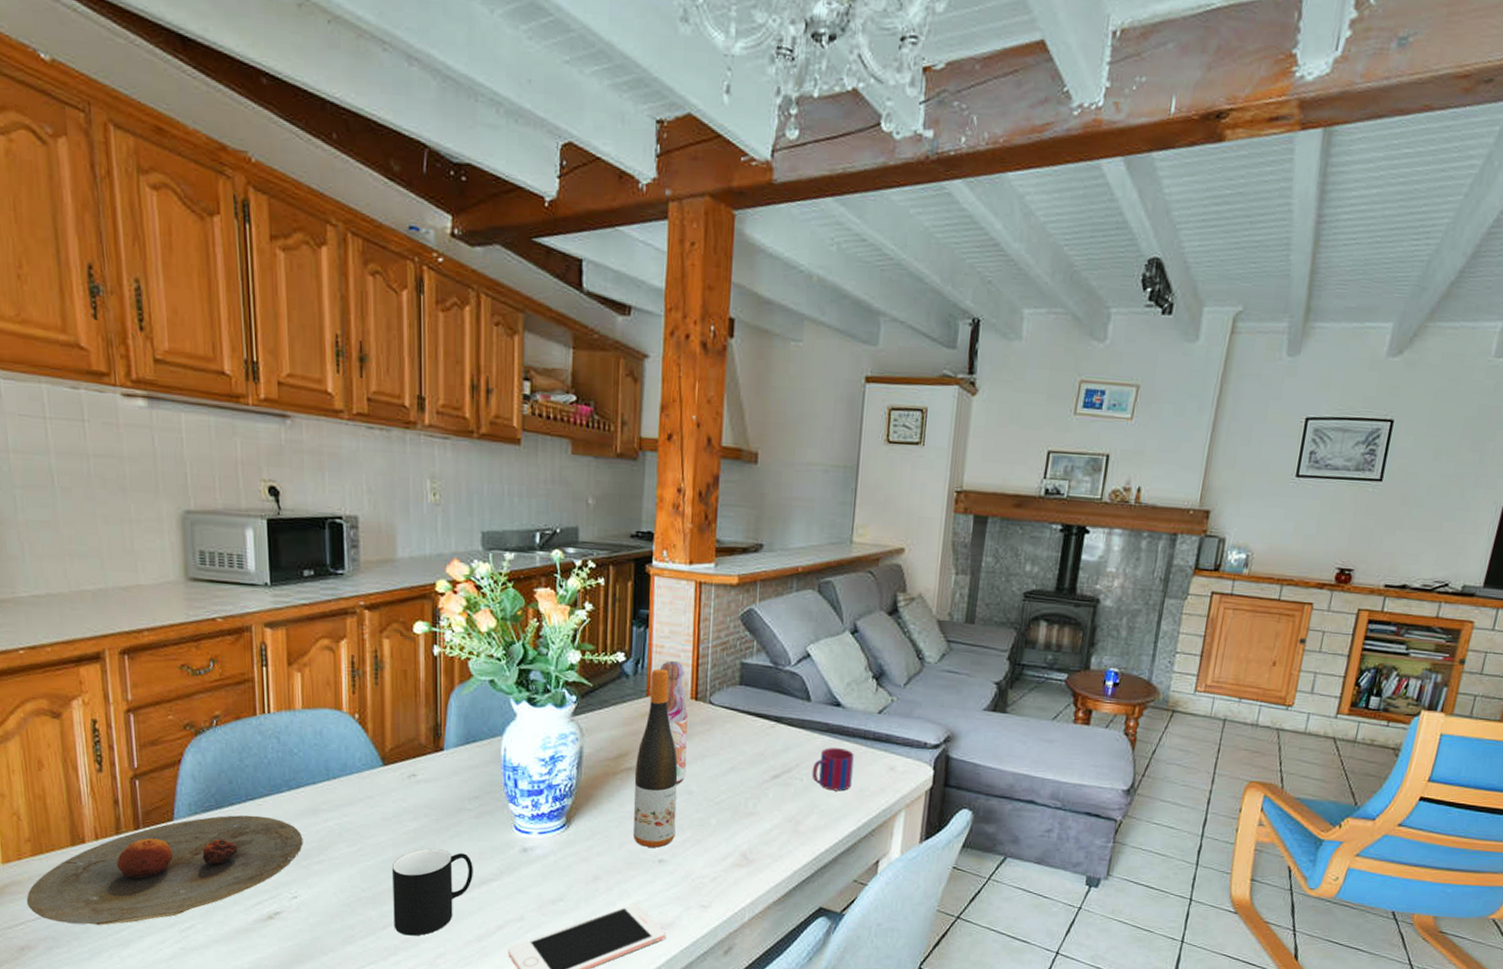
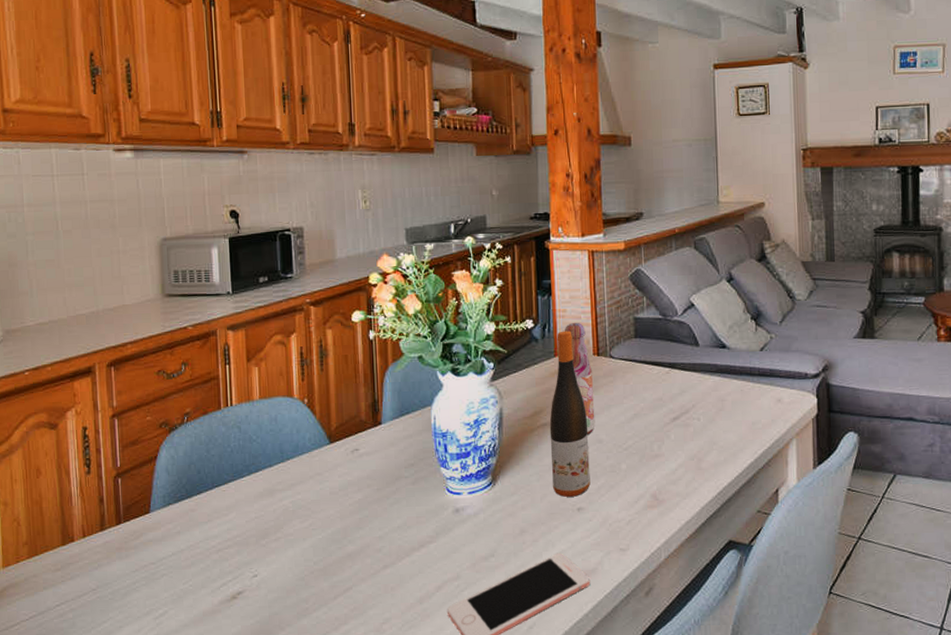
plate: present [26,815,303,926] -> none [22,501,262,620]
cup: present [391,848,473,936] -> none [340,517,412,604]
mug: present [811,747,854,791] -> none [707,386,744,427]

